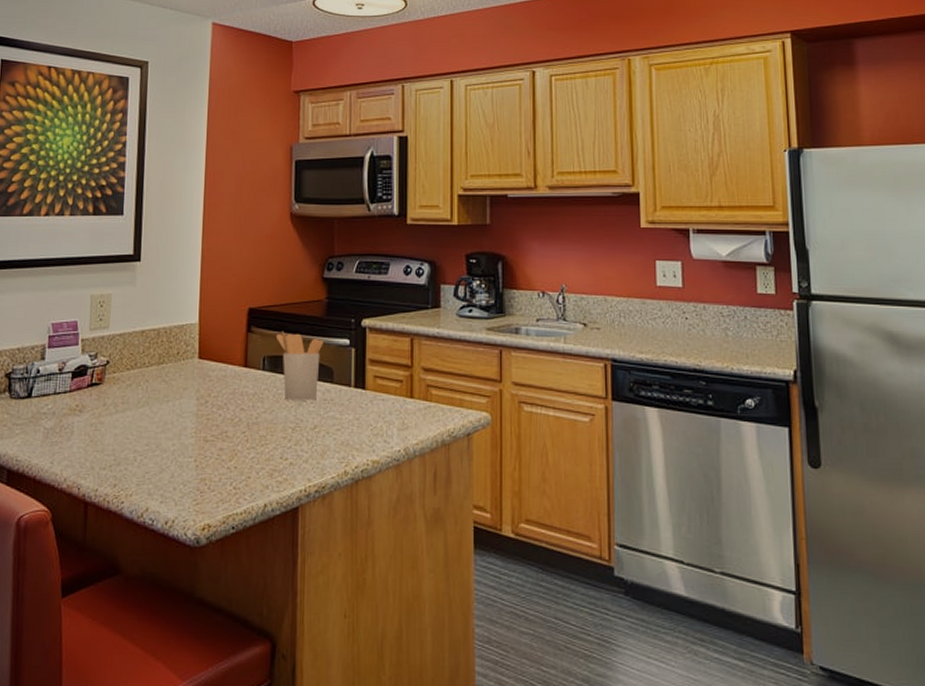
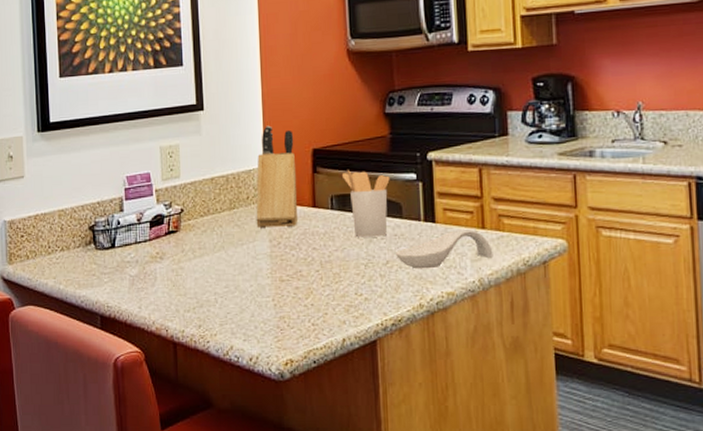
knife block: none [184,281,231,387] -> present [256,125,297,229]
spoon rest: none [324,398,420,436] -> present [396,230,493,270]

